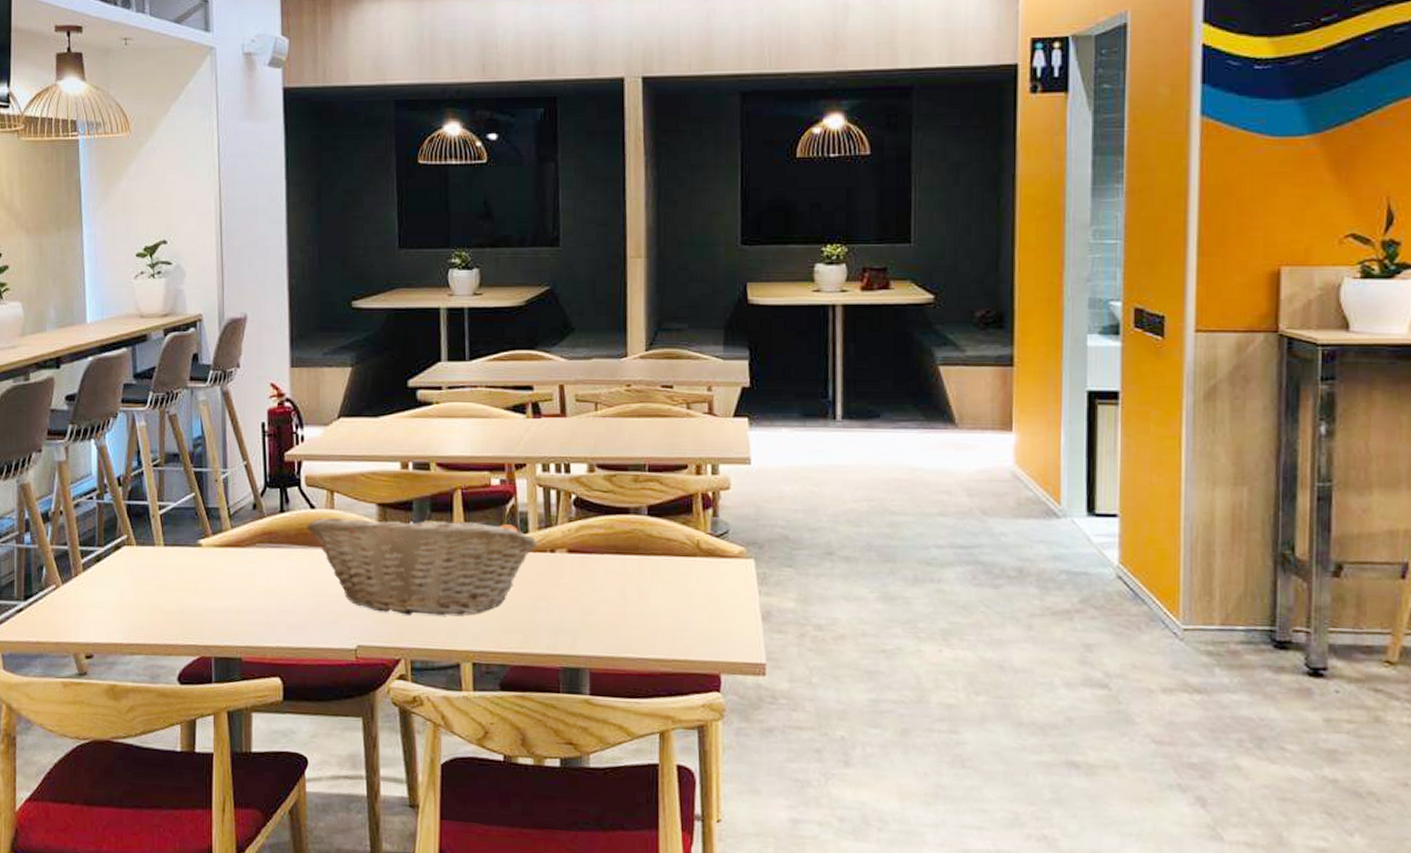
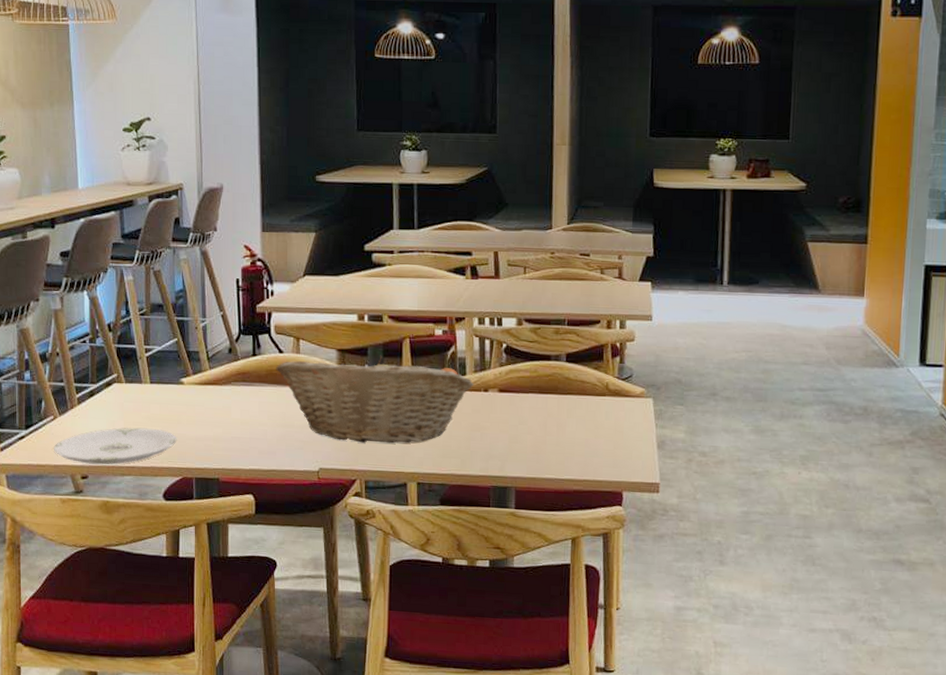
plate: none [55,597,194,642] -> present [54,427,177,465]

